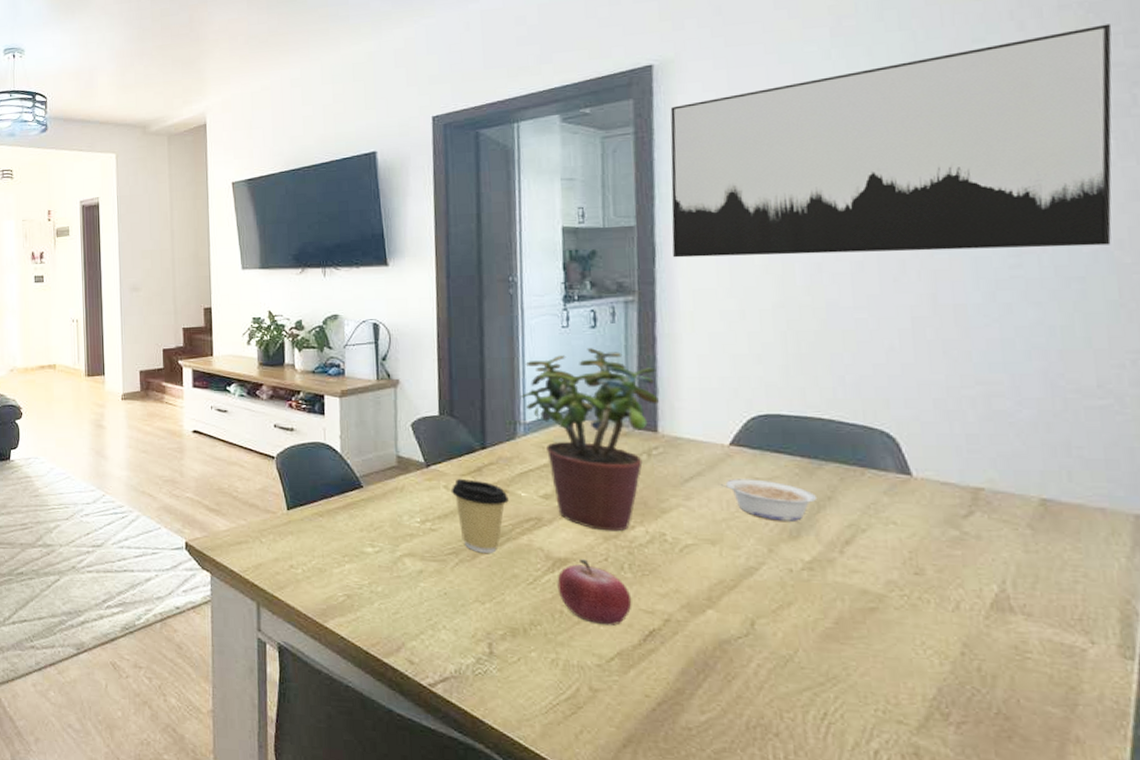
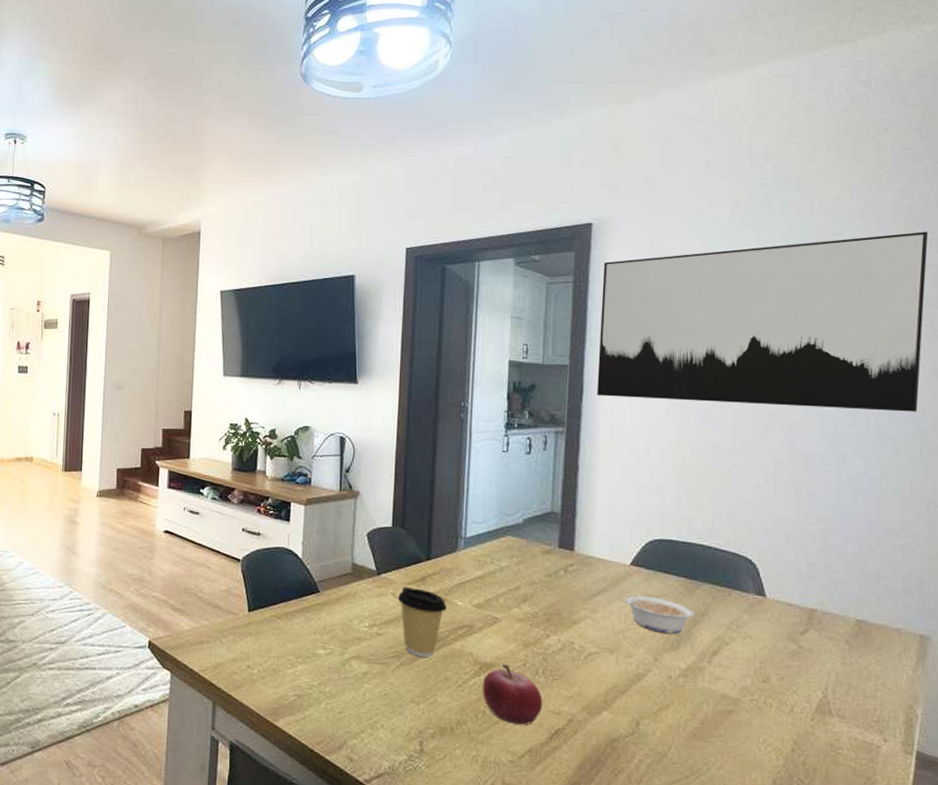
potted plant: present [520,348,659,532] -> none [463,472,577,640]

